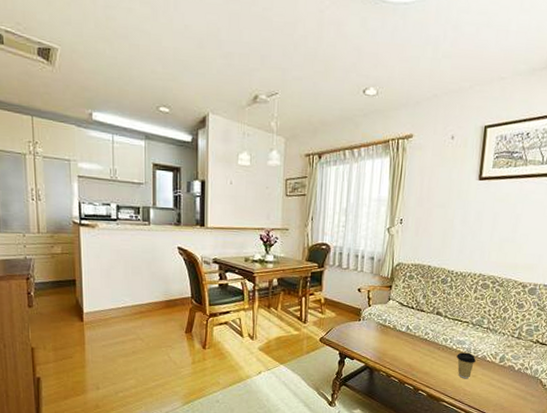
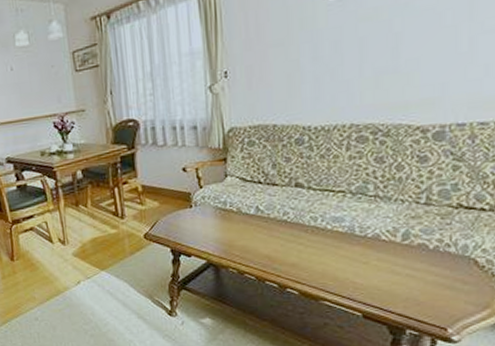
coffee cup: present [456,352,476,379] -> none [334,232,364,268]

